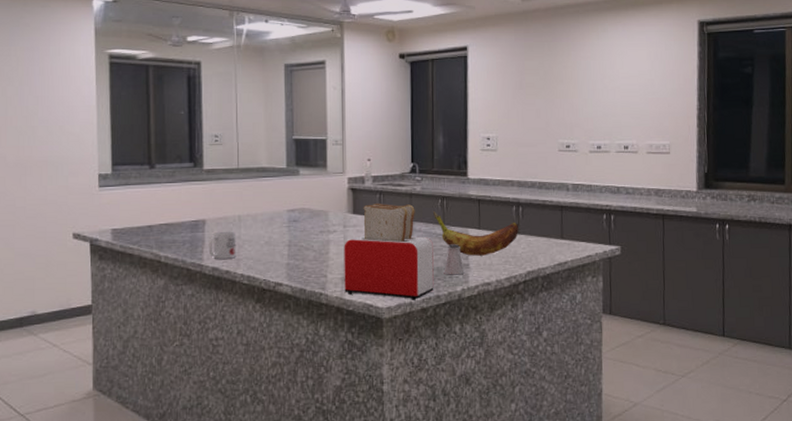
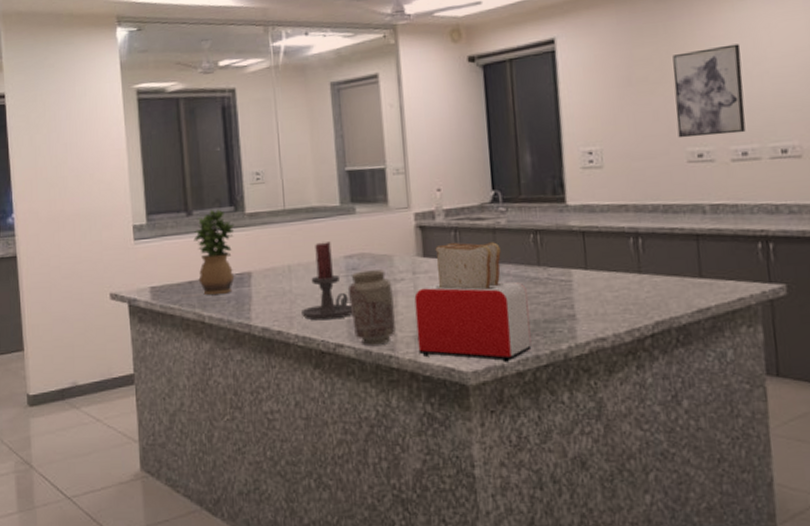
potted plant: none [155,164,193,238] -> present [193,209,235,295]
mug: present [208,231,236,259] -> none [256,284,289,318]
candle holder: none [247,197,292,263] -> present [300,242,353,321]
vase: none [288,222,326,285] -> present [347,270,396,345]
banana: present [433,211,518,256] -> none [524,249,639,304]
saltshaker: present [444,244,465,275] -> none [542,289,570,330]
wall art: none [553,64,602,132] -> present [672,44,746,138]

